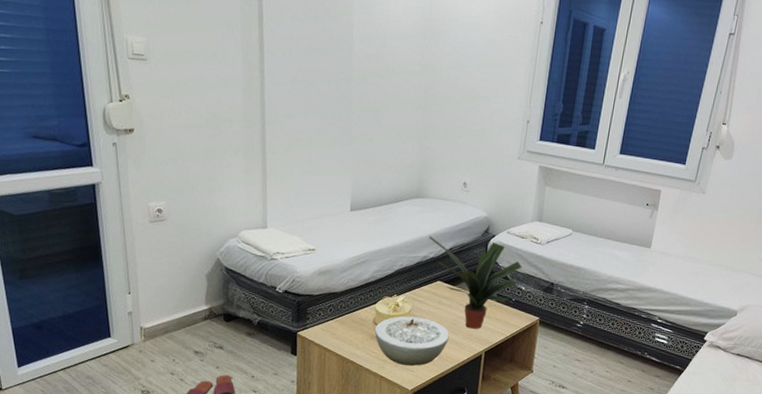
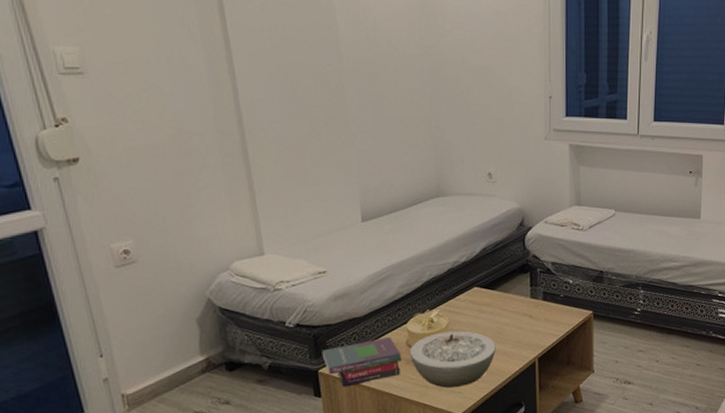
books: none [302,313,368,350] -> present [321,337,402,387]
potted plant: present [429,236,522,329] -> none [457,235,566,335]

